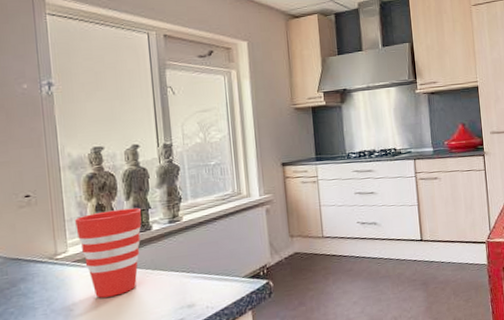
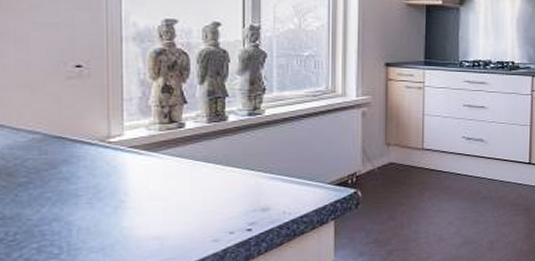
cup: present [75,207,142,298] -> none [136,94,217,191]

